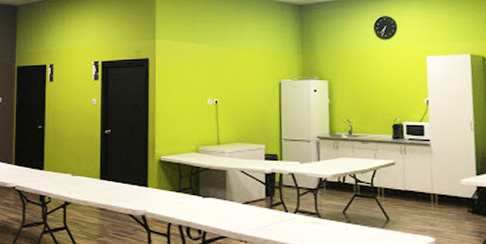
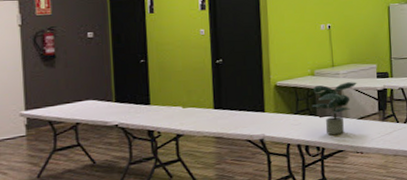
potted plant: none [195,162,243,219] -> present [311,82,357,136]

